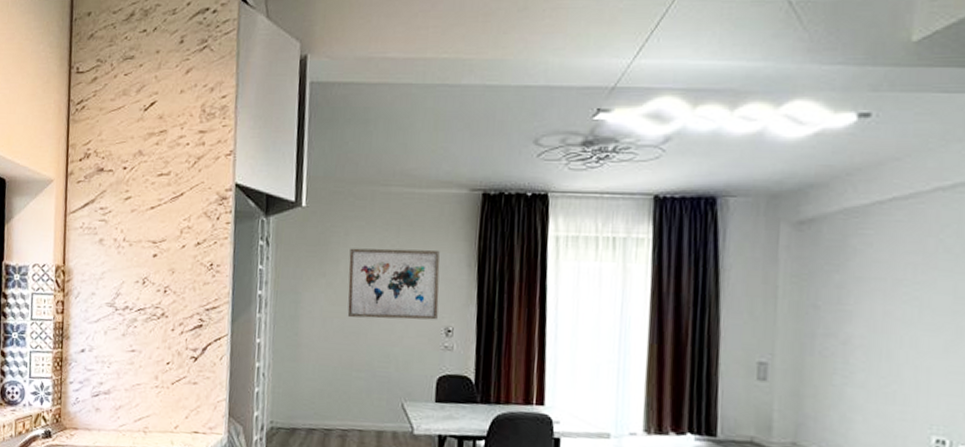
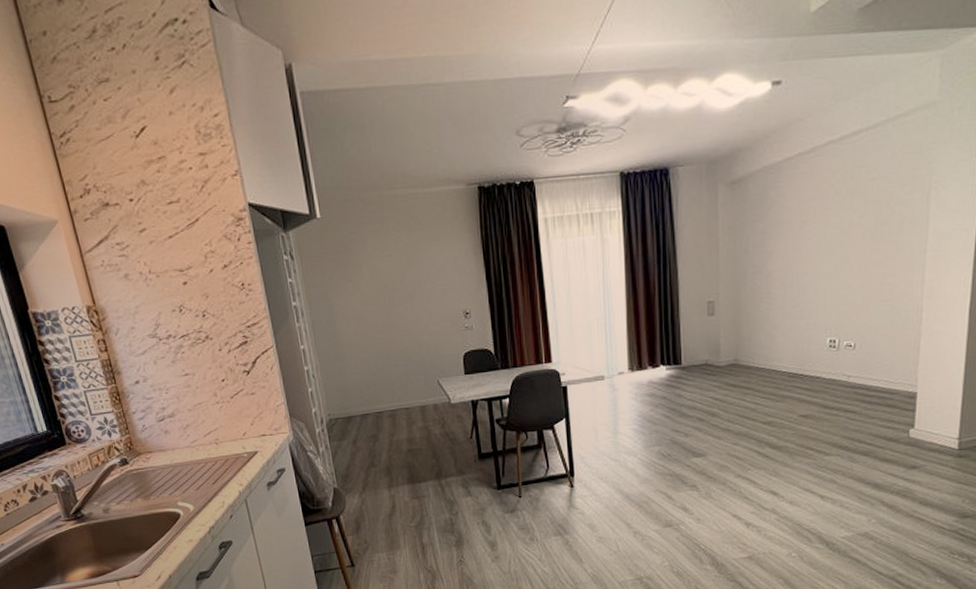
wall art: present [347,248,440,320] -> none [369,243,456,315]

